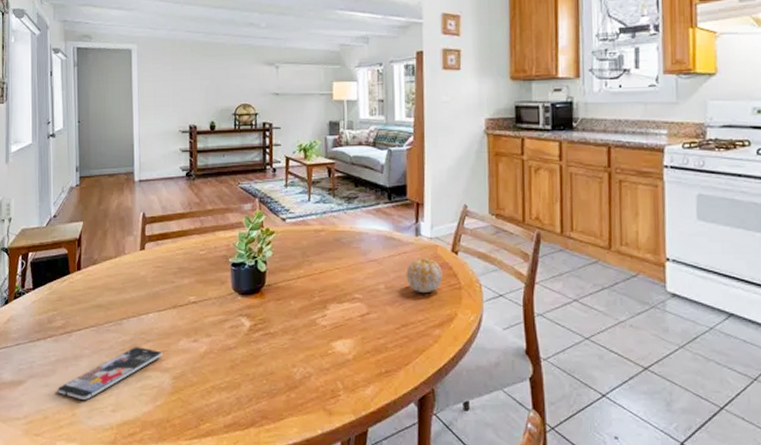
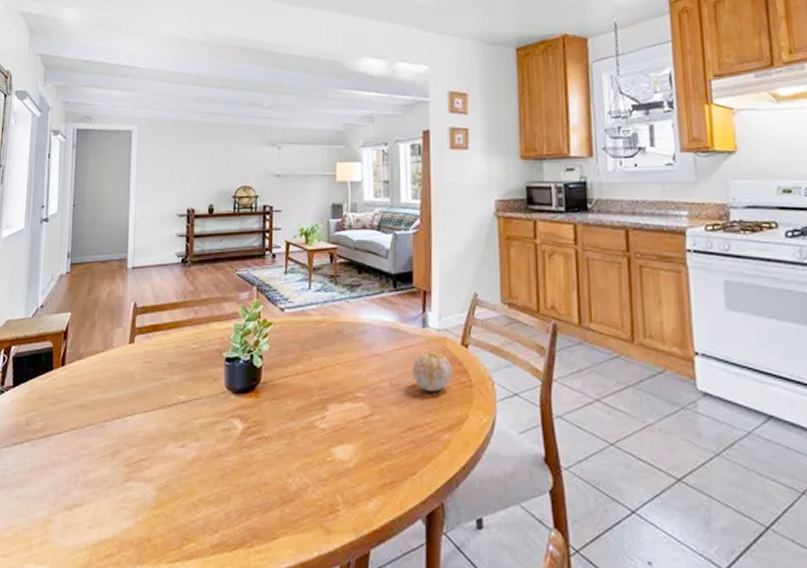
smartphone: present [57,347,162,401] -> none [30,453,147,516]

